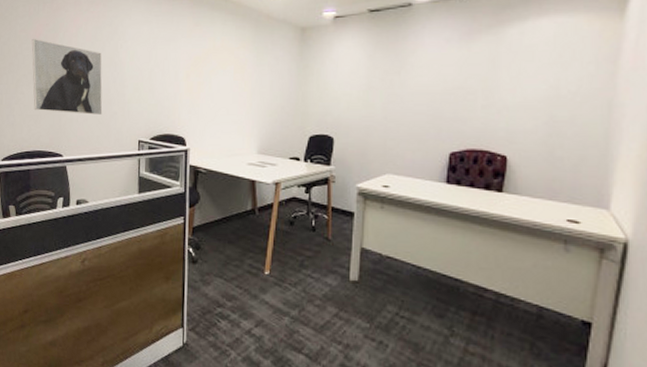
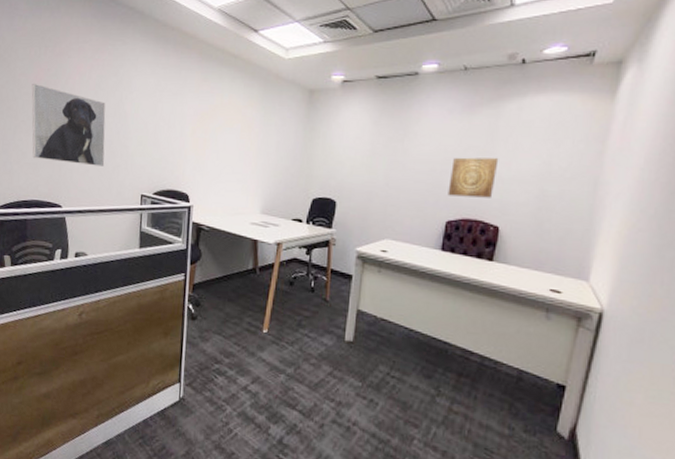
wall art: none [450,86,502,127] -> present [447,157,499,198]

